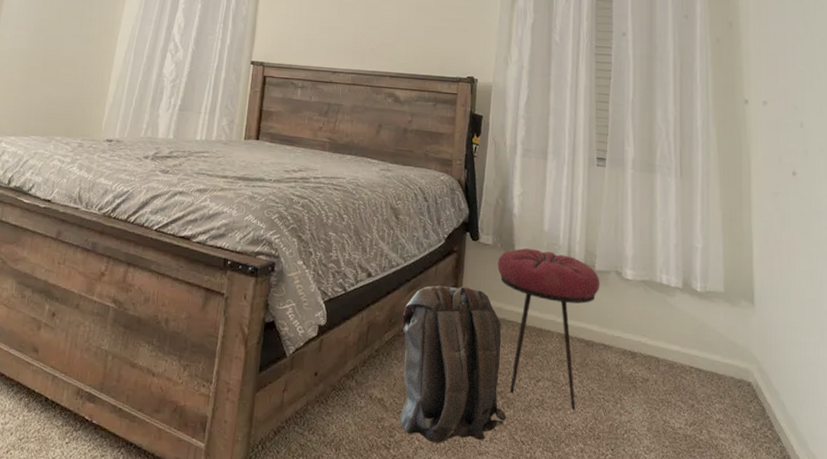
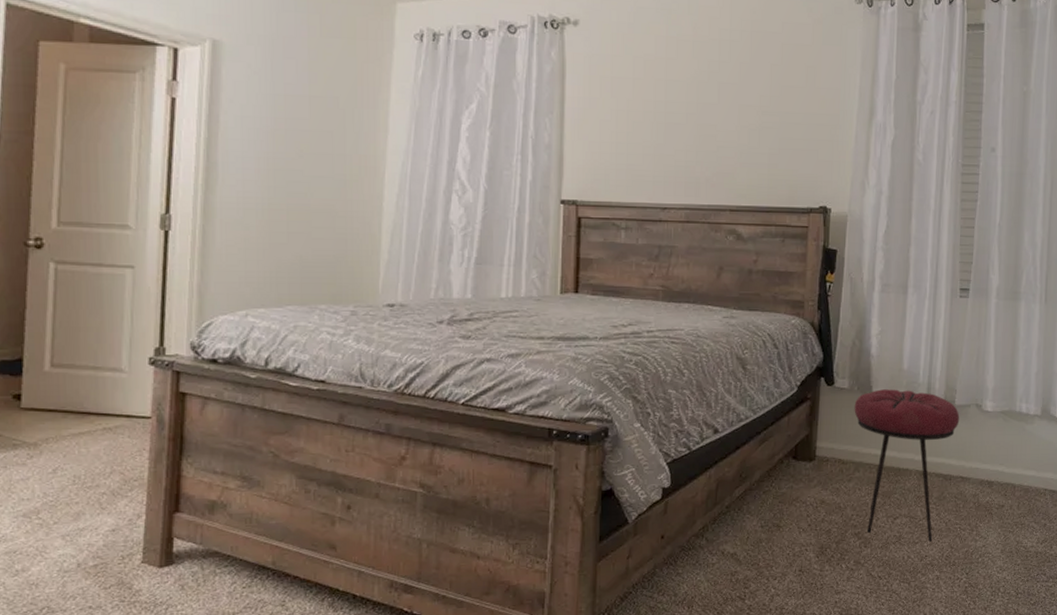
backpack: present [399,285,506,443] -> none [753,434,863,589]

